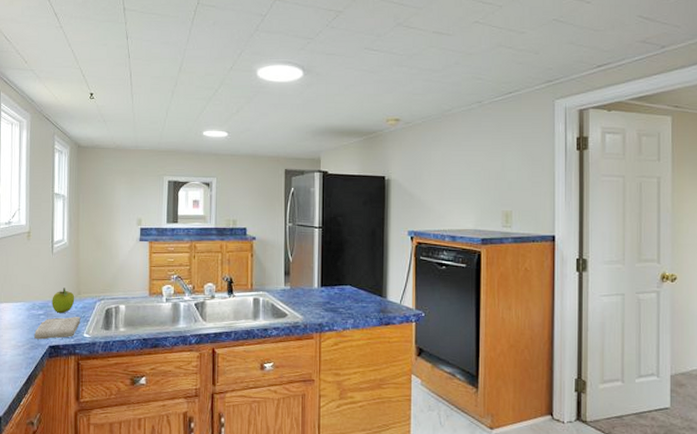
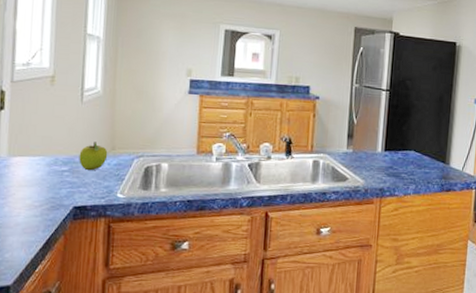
washcloth: present [34,317,81,340] -> none [55,174,115,200]

